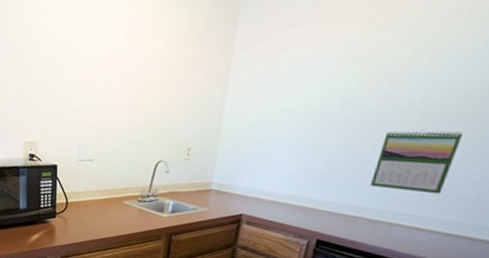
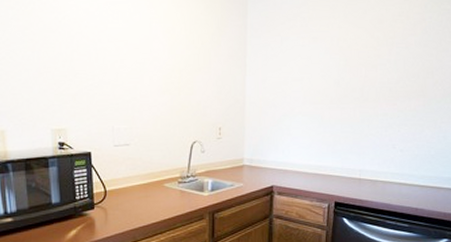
calendar: present [369,130,463,194] -> none [365,104,418,154]

